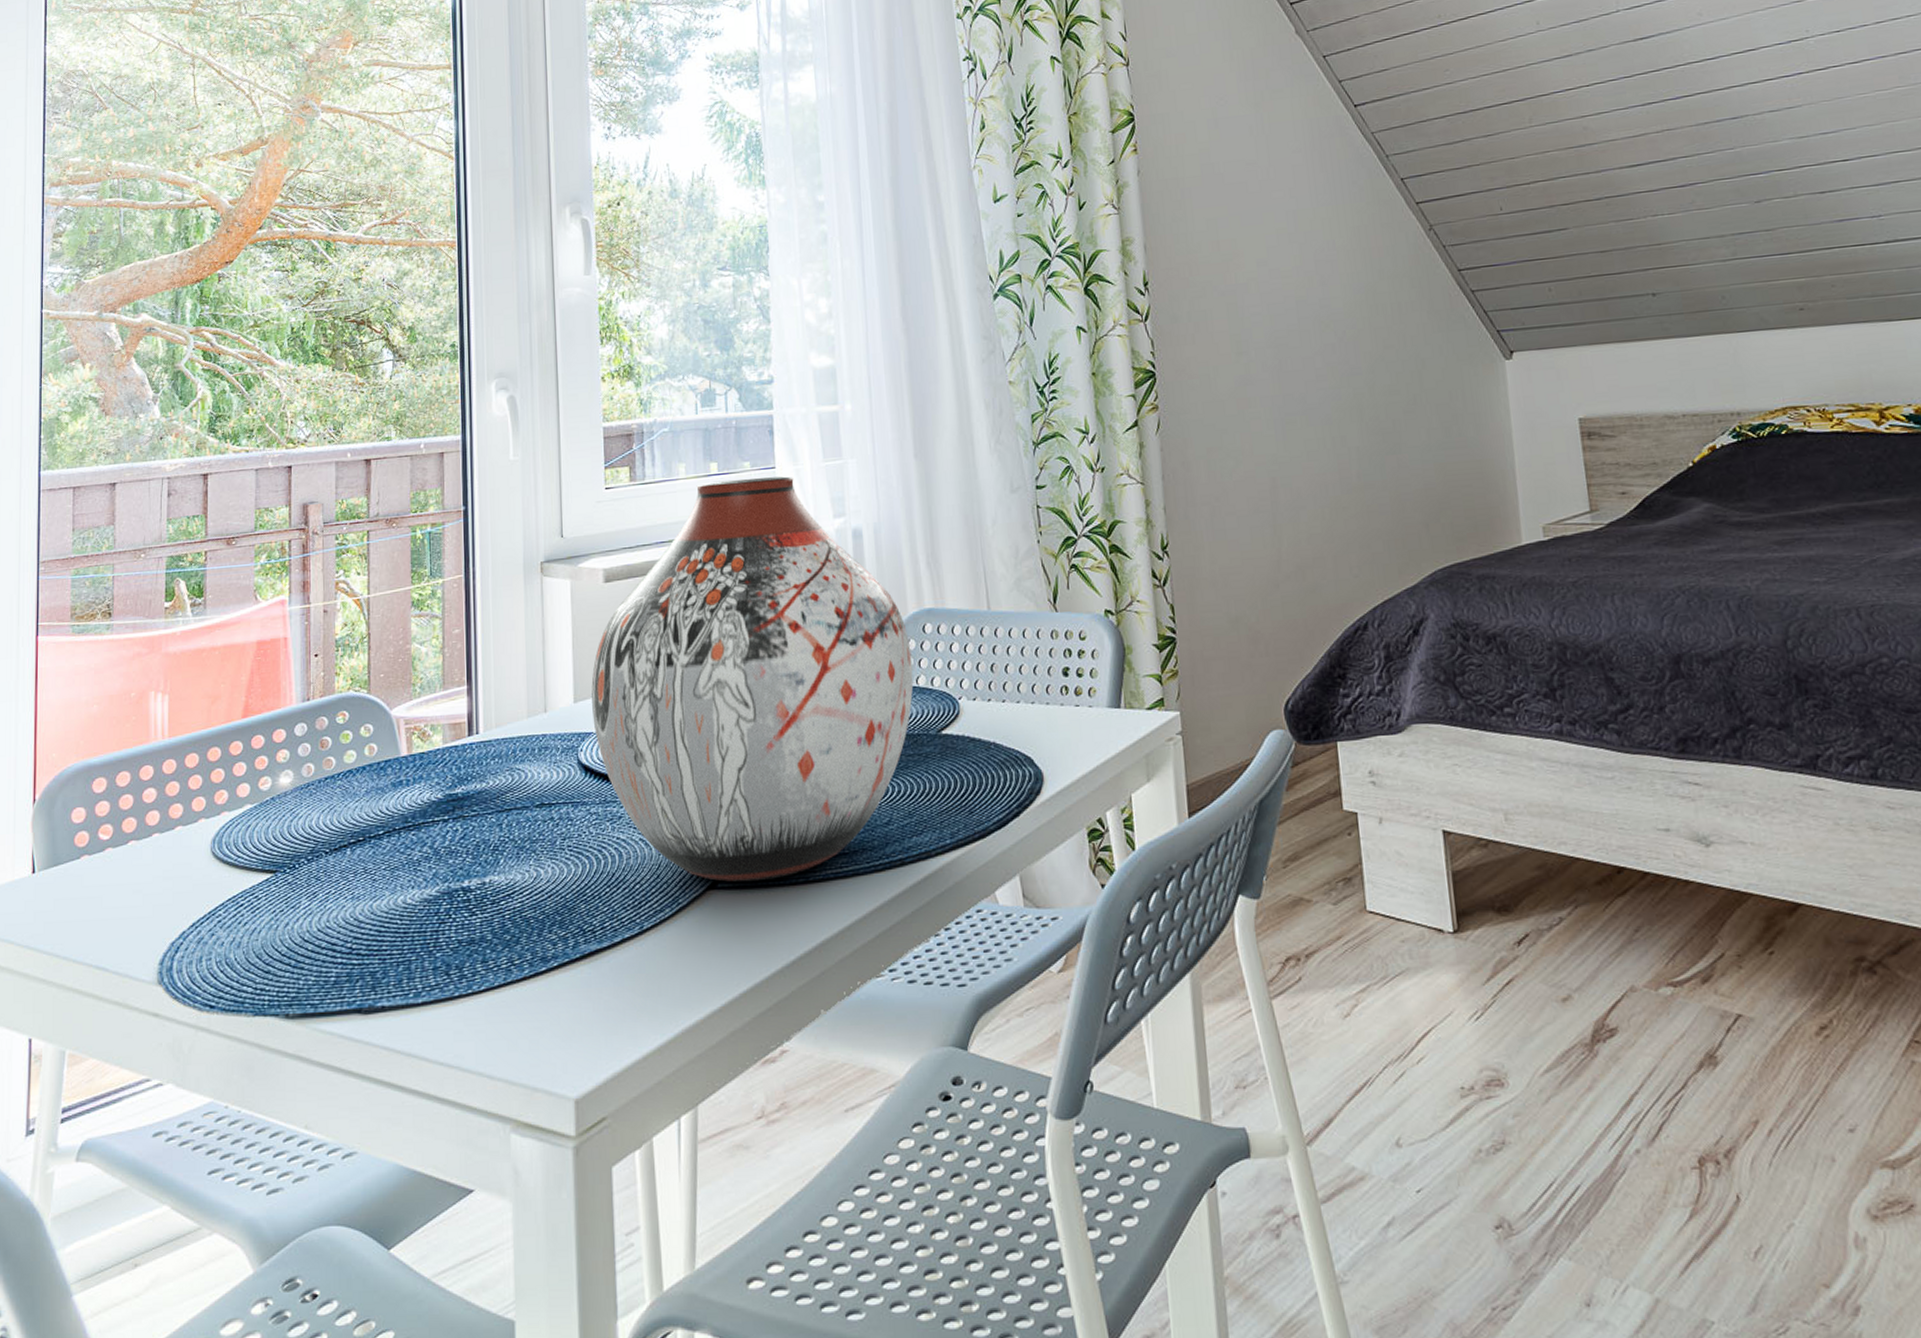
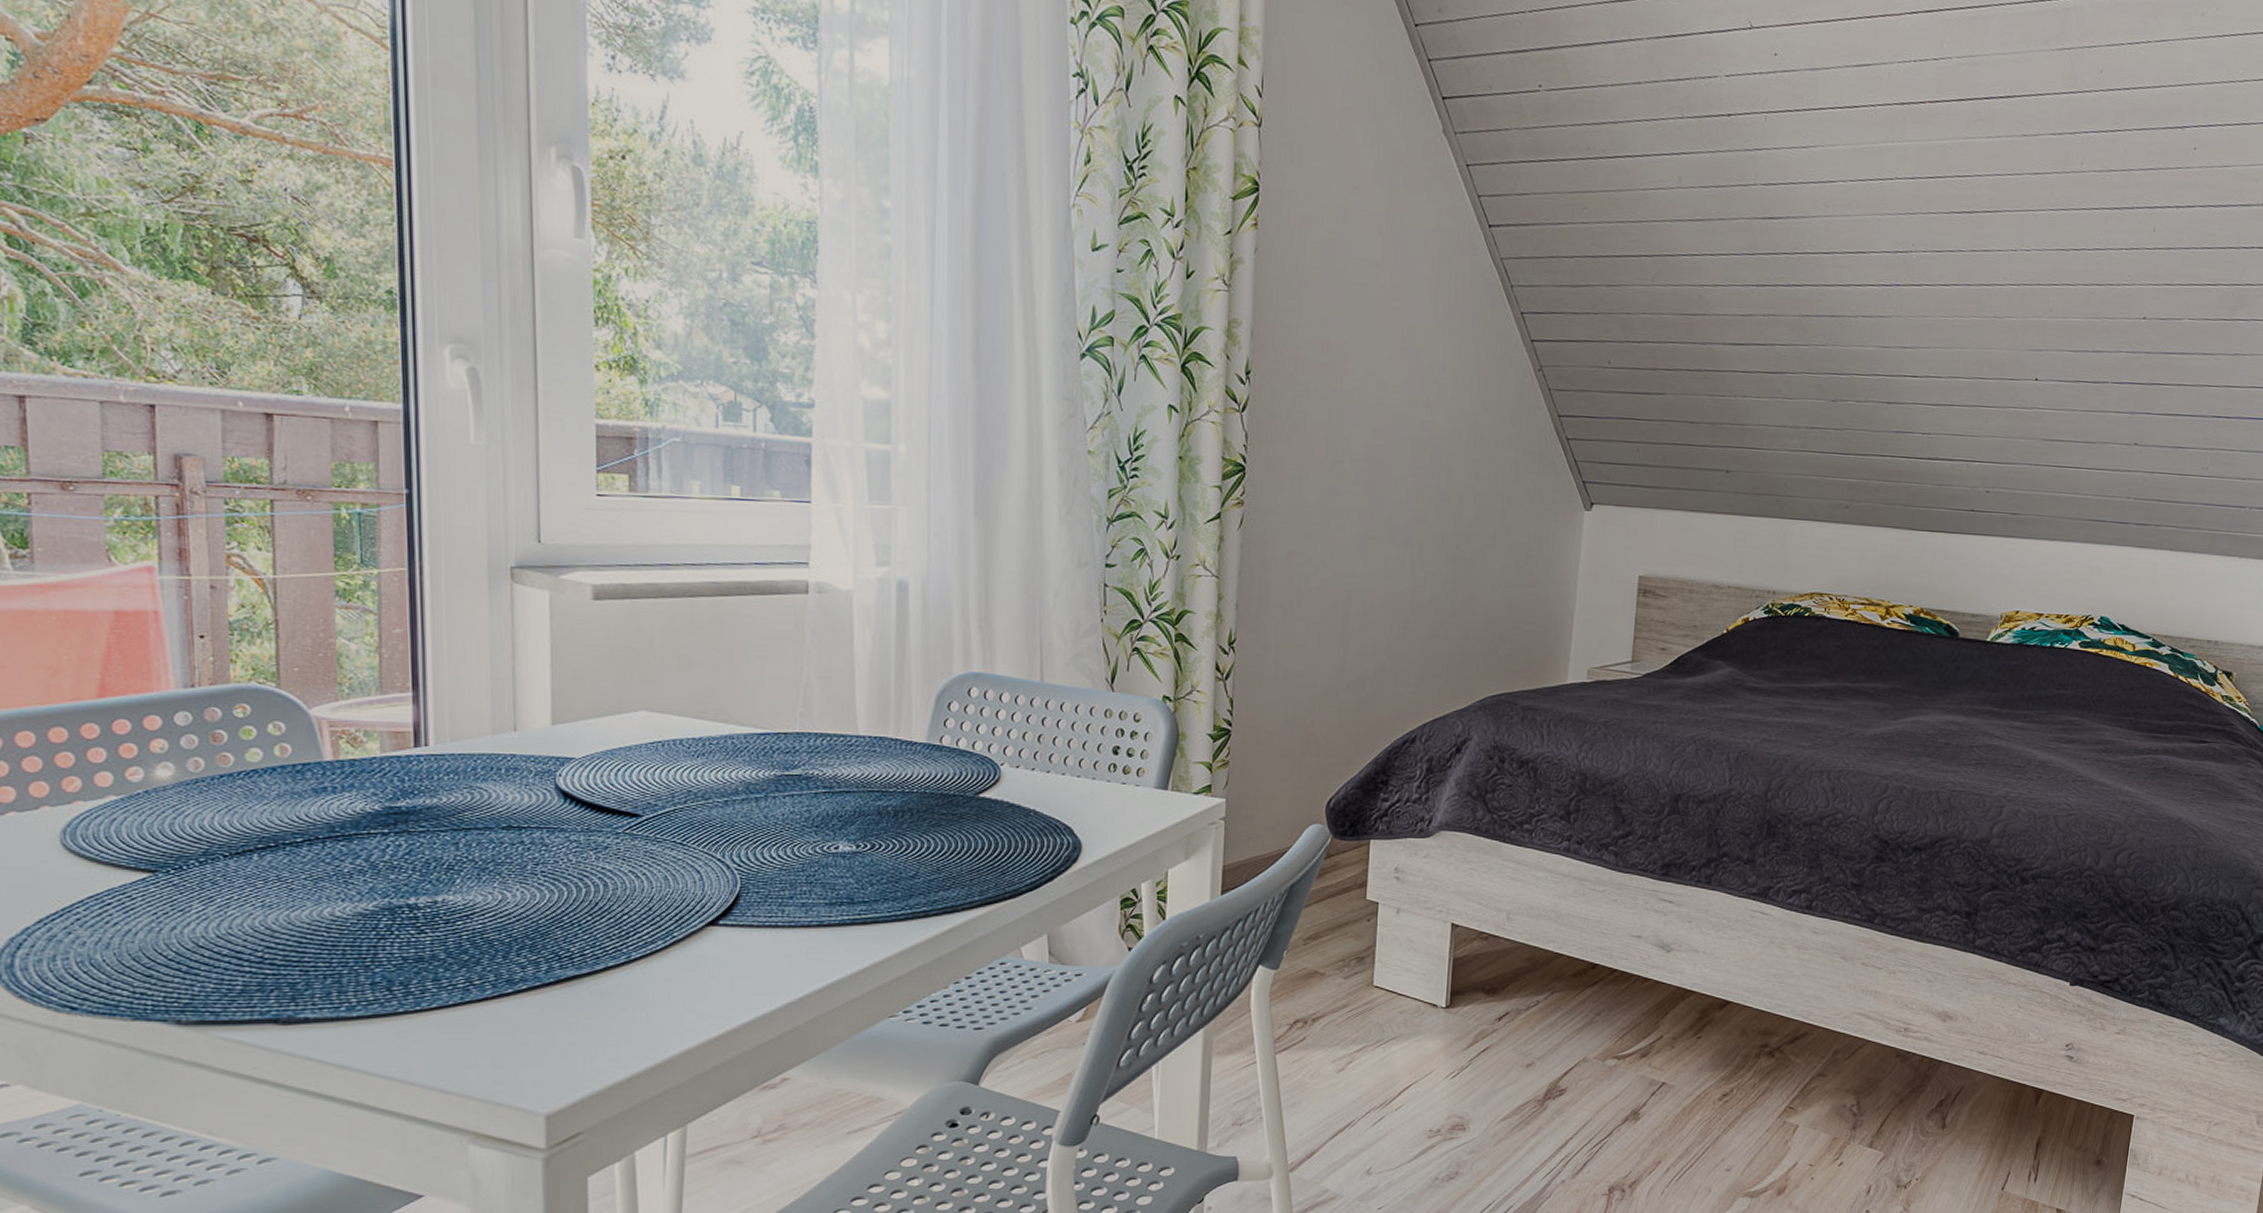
vase: present [591,476,914,883] -> none [574,506,953,921]

